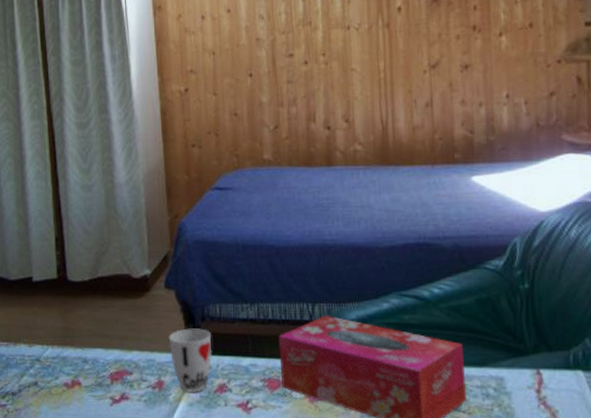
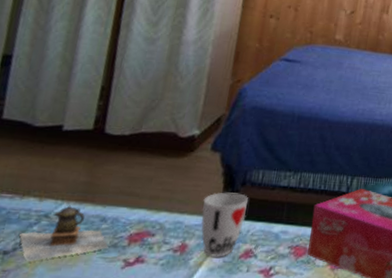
teapot: none [21,349,95,401] -> present [19,205,109,261]

